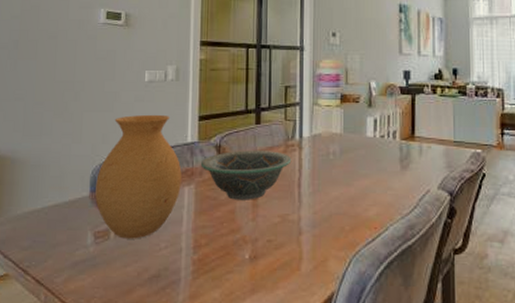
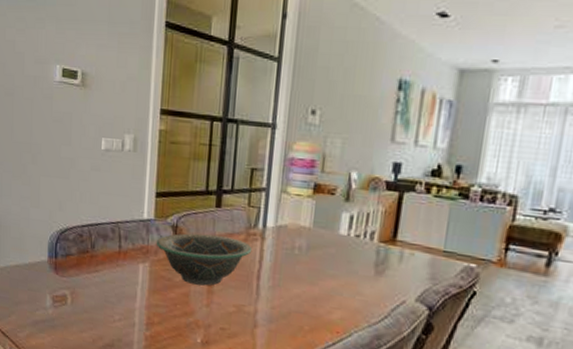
vase: present [95,114,182,239] -> none [53,184,137,308]

